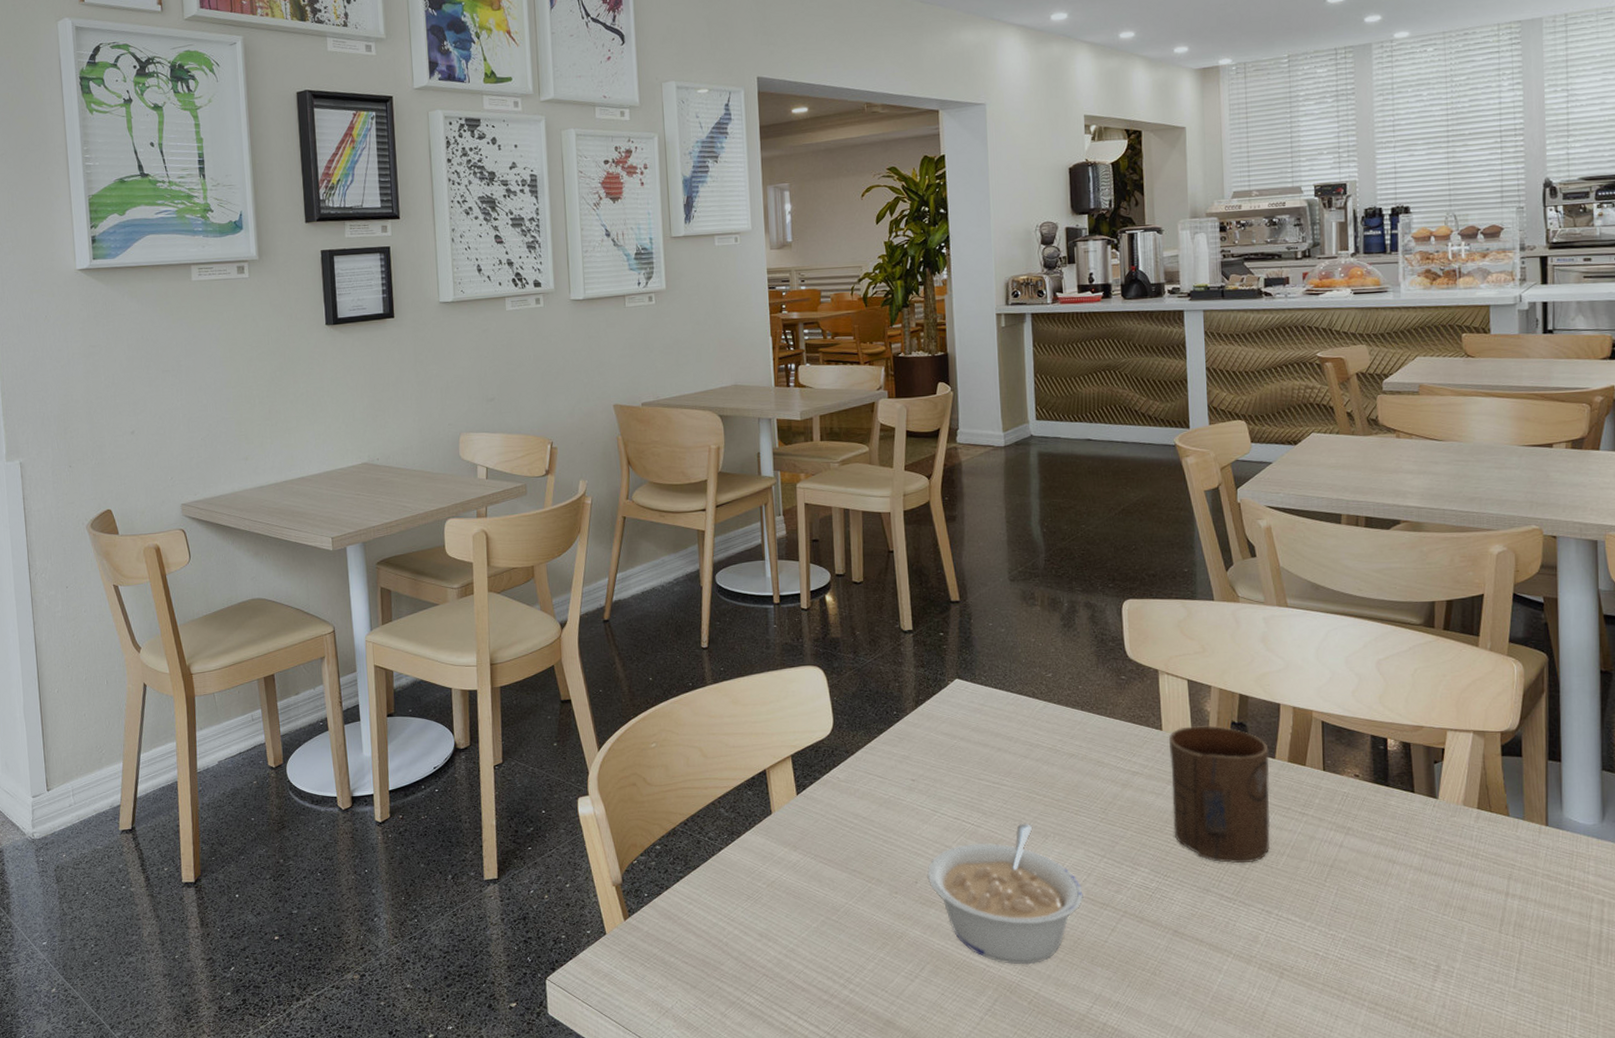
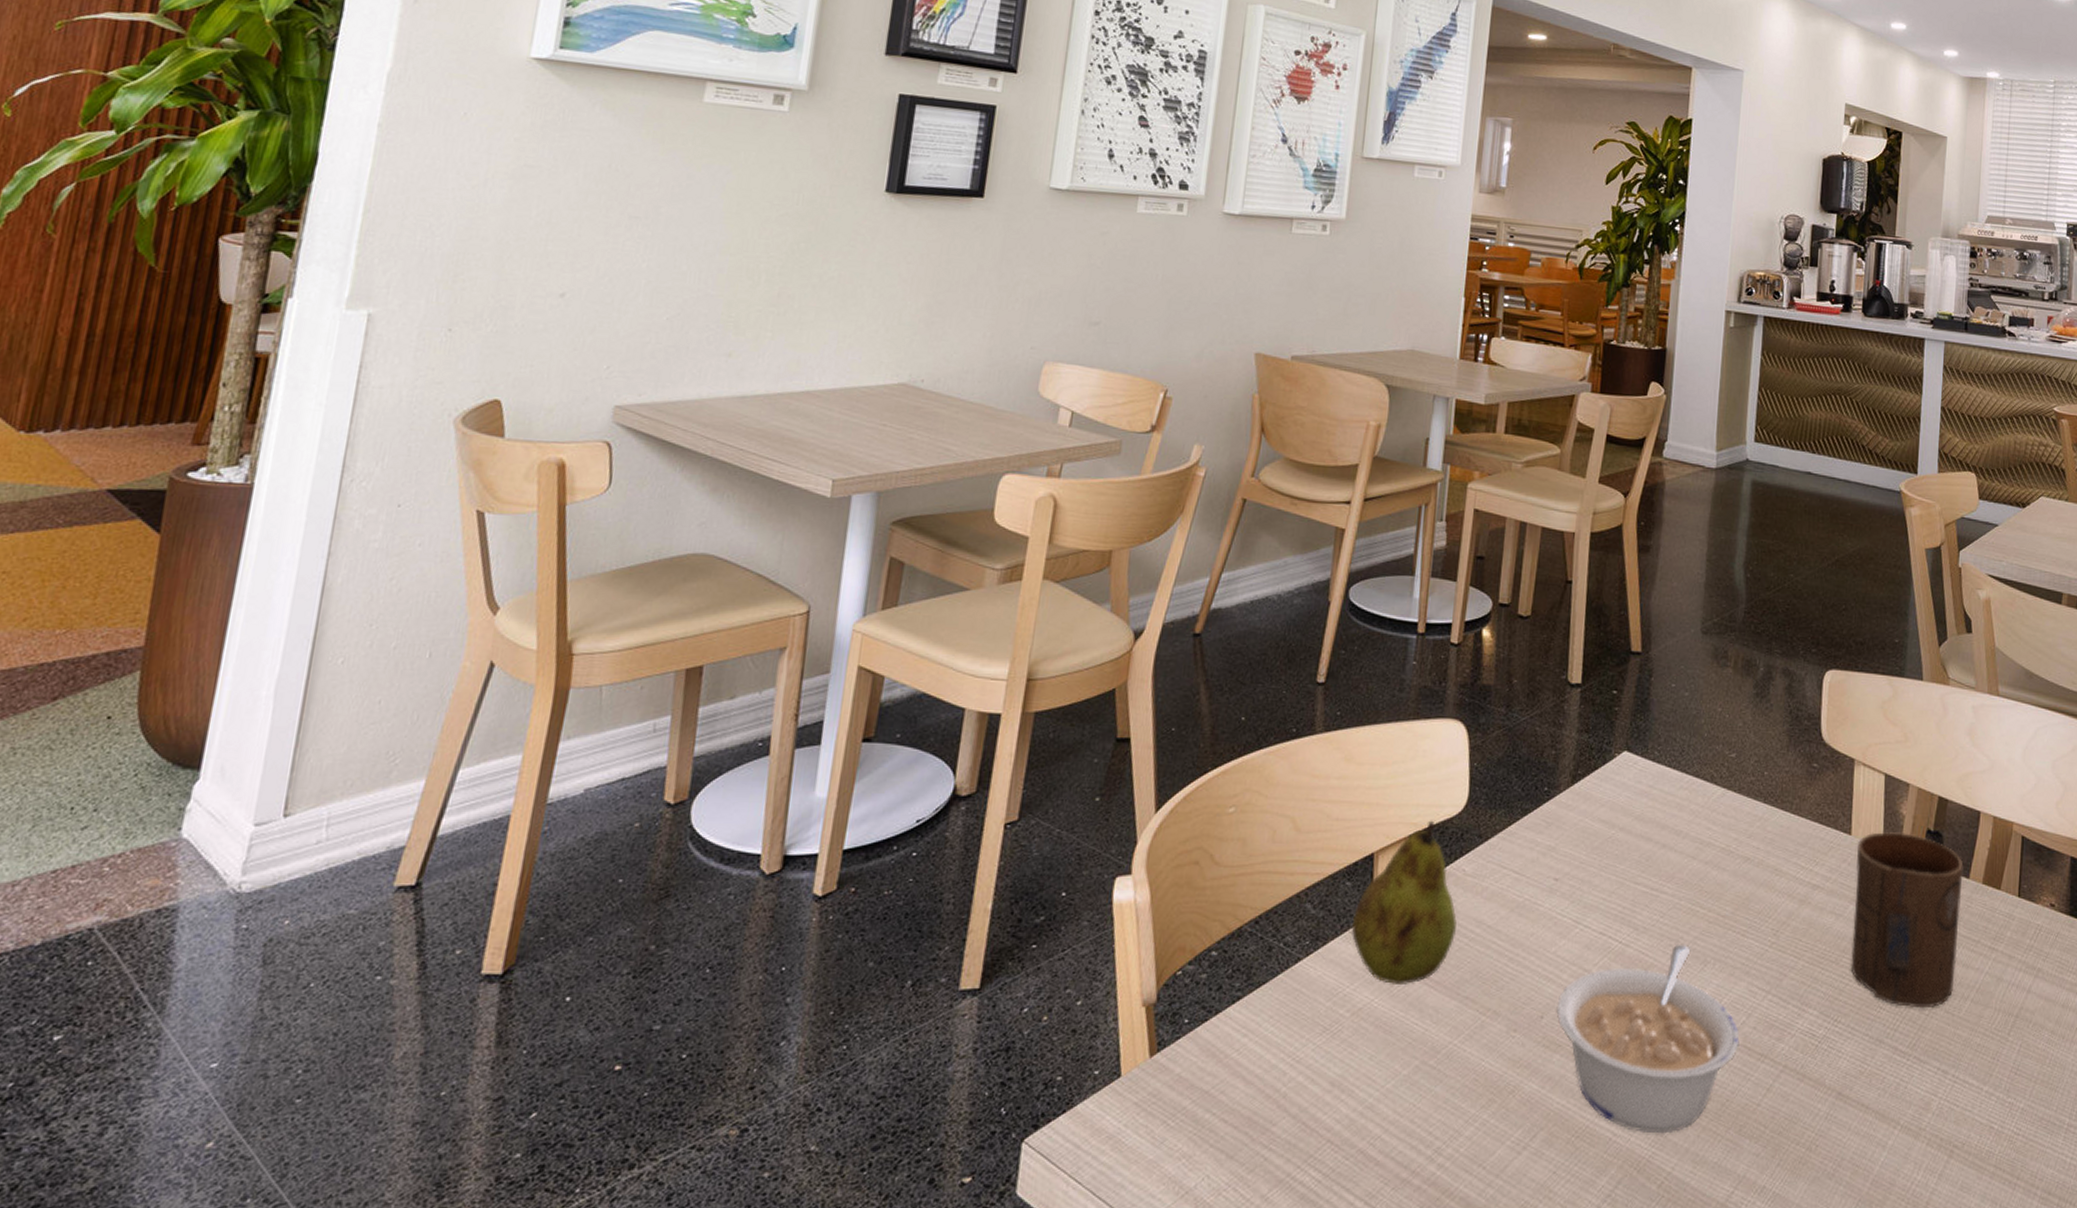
fruit: none [757,742,839,863] -> present [1352,820,1457,984]

